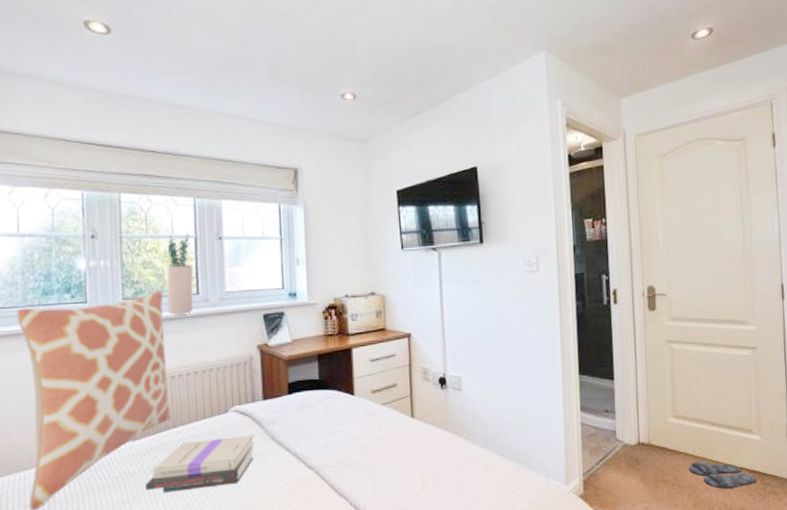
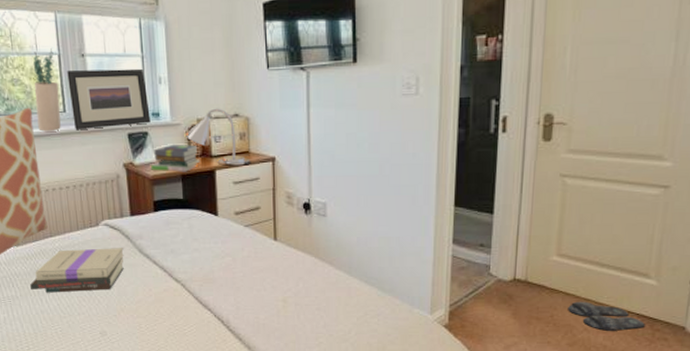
picture frame: none [203,250,287,313] -> present [67,68,151,131]
books: none [285,323,337,352] -> present [150,144,200,172]
table lamp: none [321,287,388,344] -> present [184,108,252,166]

